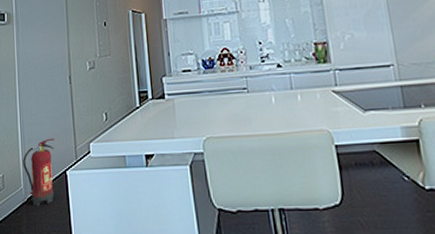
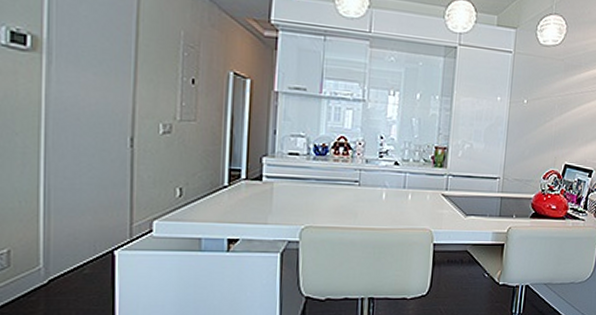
fire extinguisher: present [23,138,55,206] -> none [45,210,100,290]

